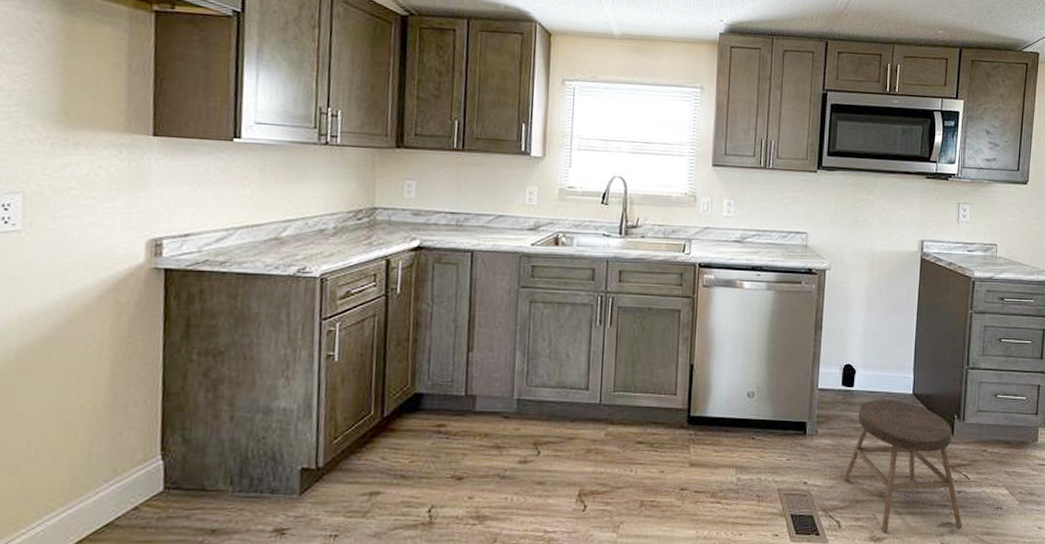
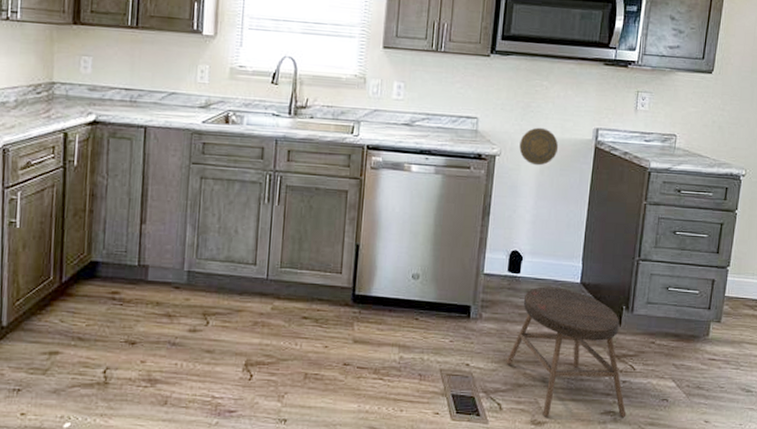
decorative plate: none [848,240,886,279] -> present [519,127,559,166]

